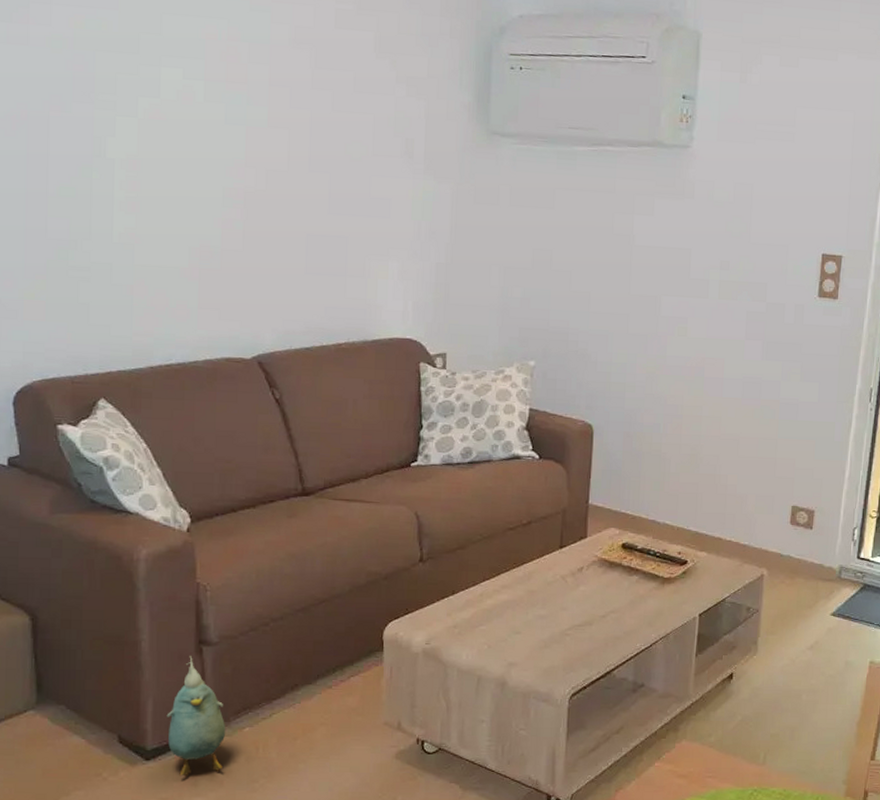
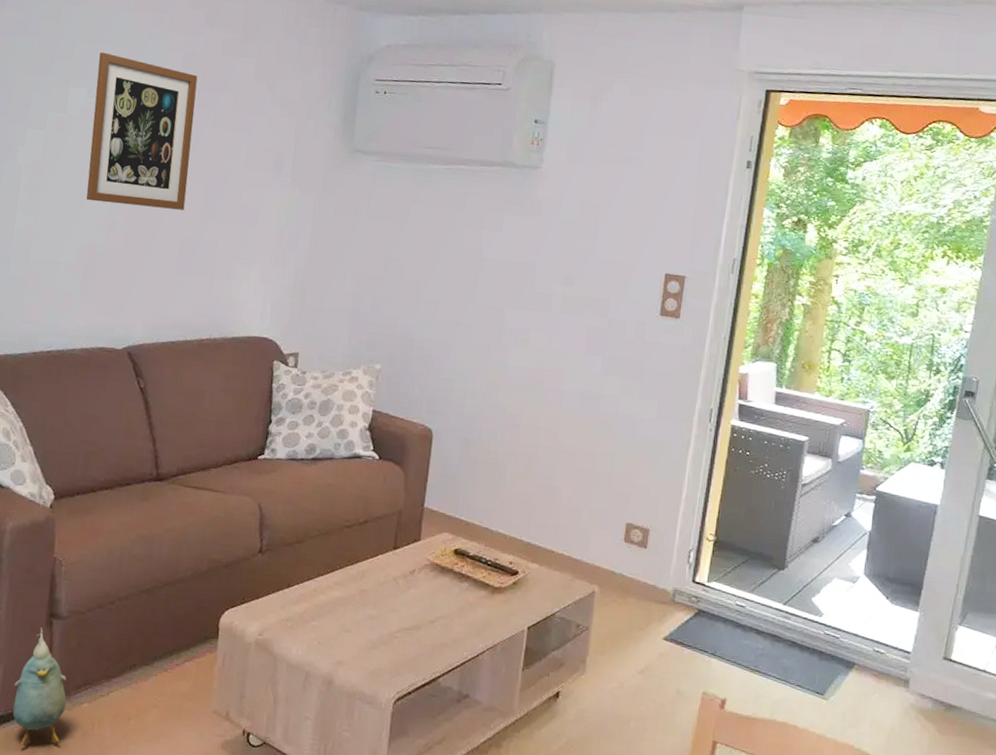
wall art: none [192,26,310,204] -> present [86,52,198,210]

